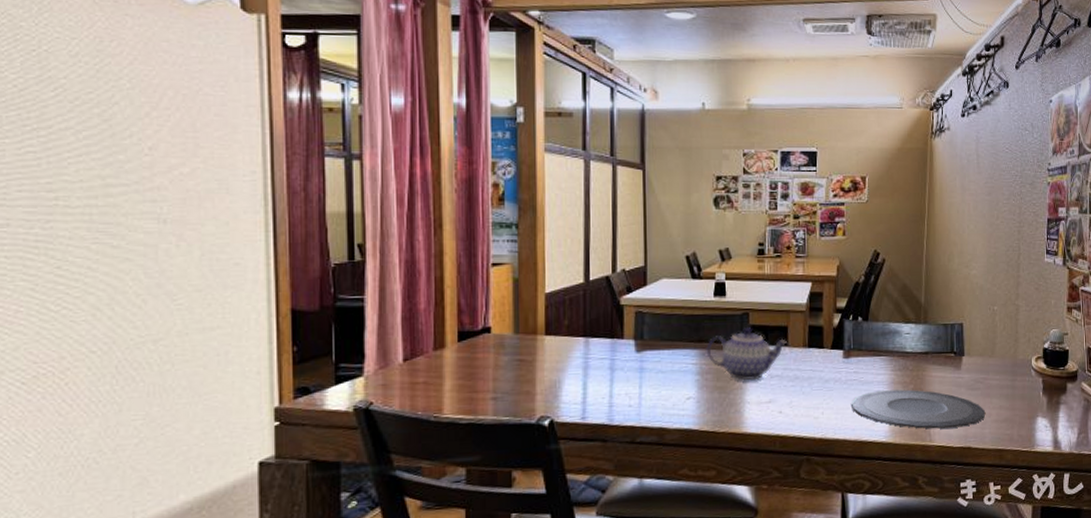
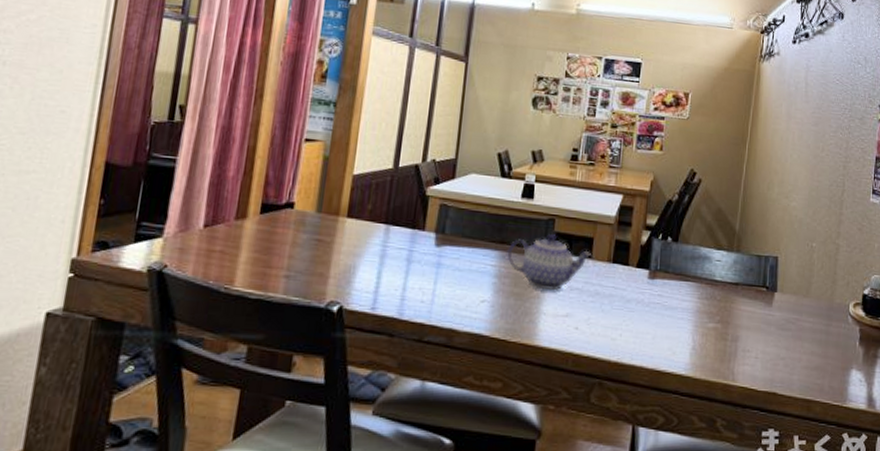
plate: present [851,389,985,429] -> none [652,318,795,370]

